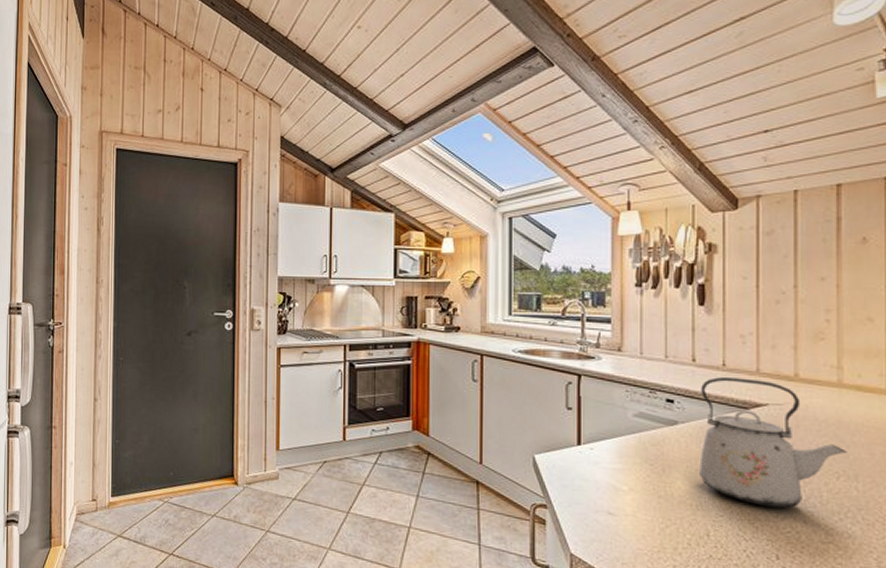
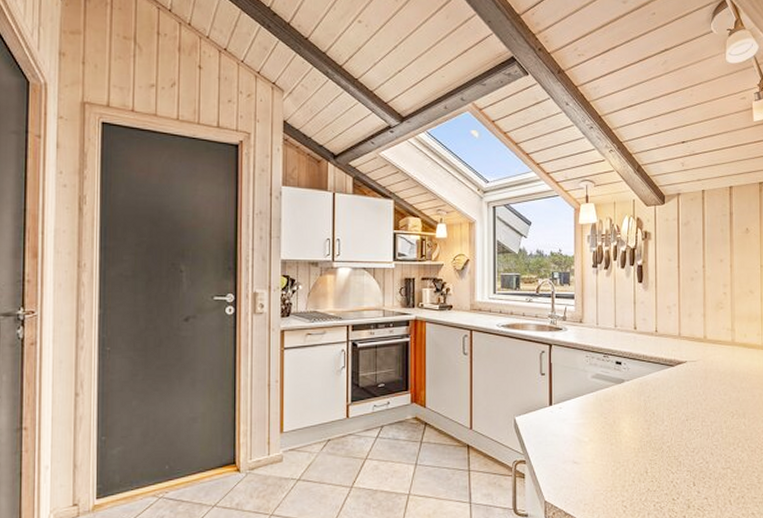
kettle: present [699,377,848,508] -> none [640,341,739,445]

